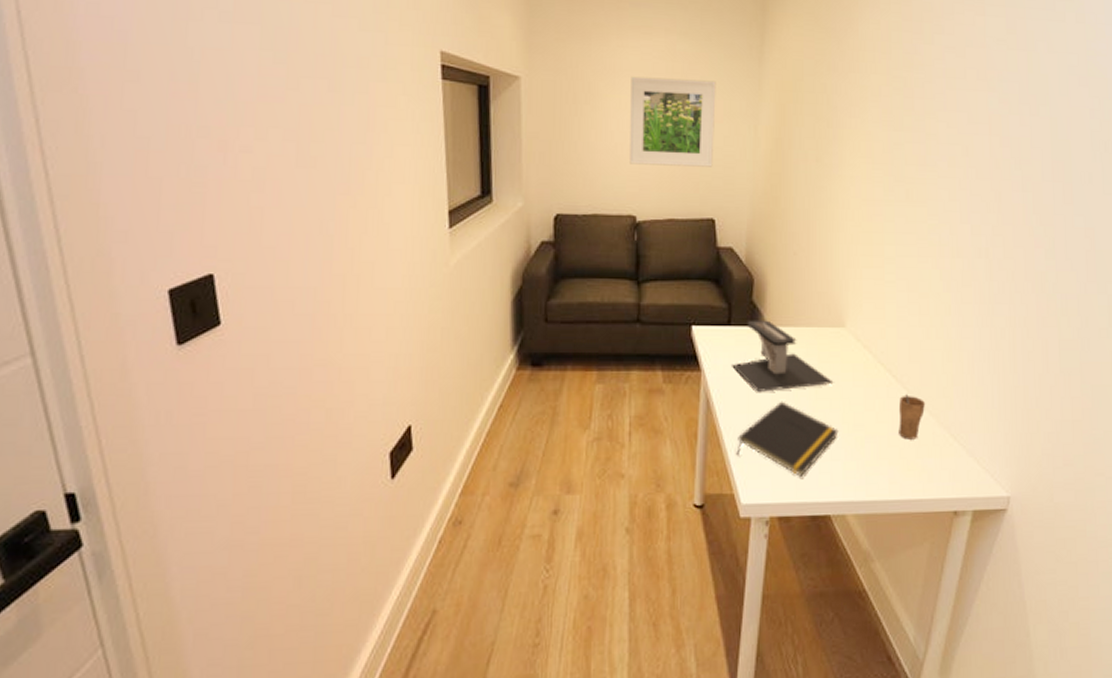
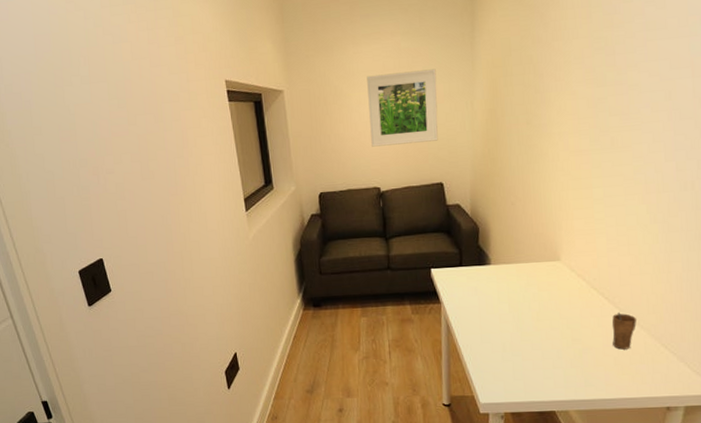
desk lamp: present [732,320,834,392] -> none [465,260,553,317]
notepad: present [736,401,839,477] -> none [474,323,559,382]

